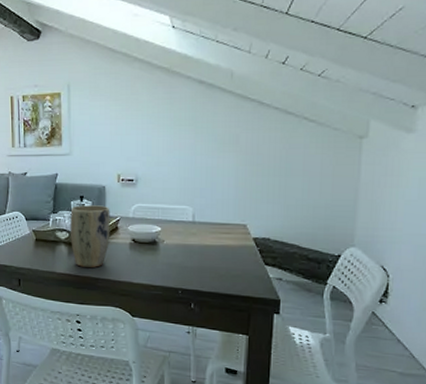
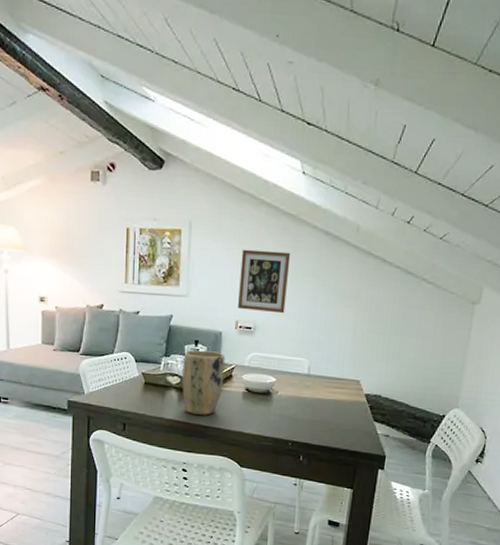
wall art: none [119,104,167,164] -> present [238,249,291,314]

